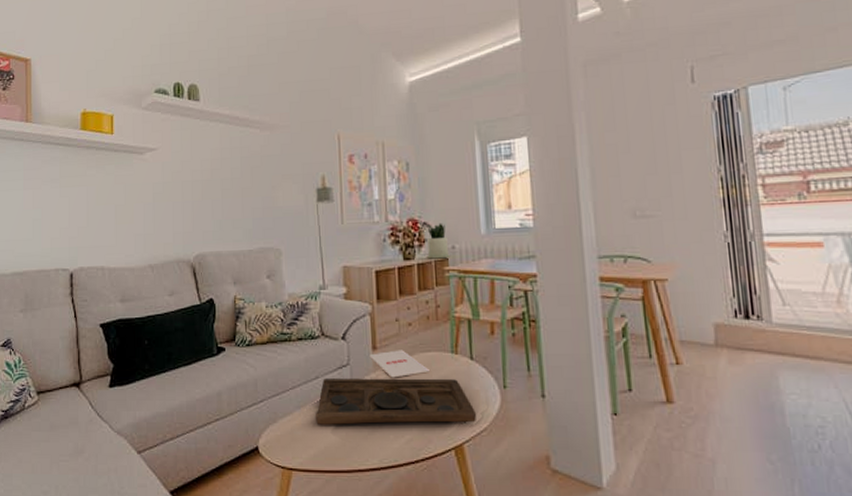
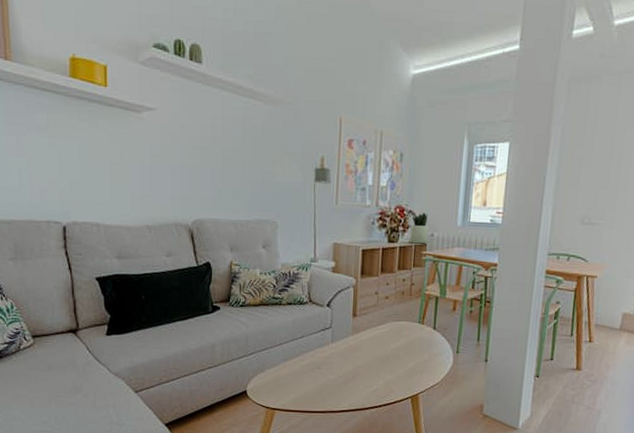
decorative tray: present [316,378,477,425] -> none [299,338,433,378]
magazine: present [369,350,429,378] -> none [350,318,399,341]

